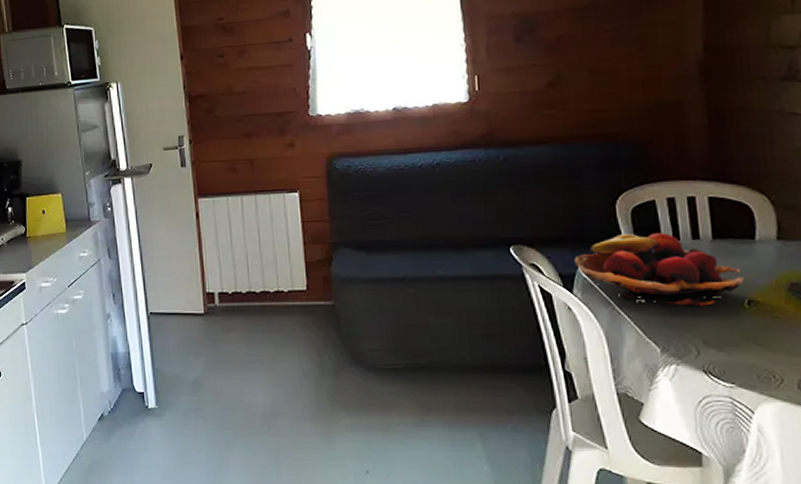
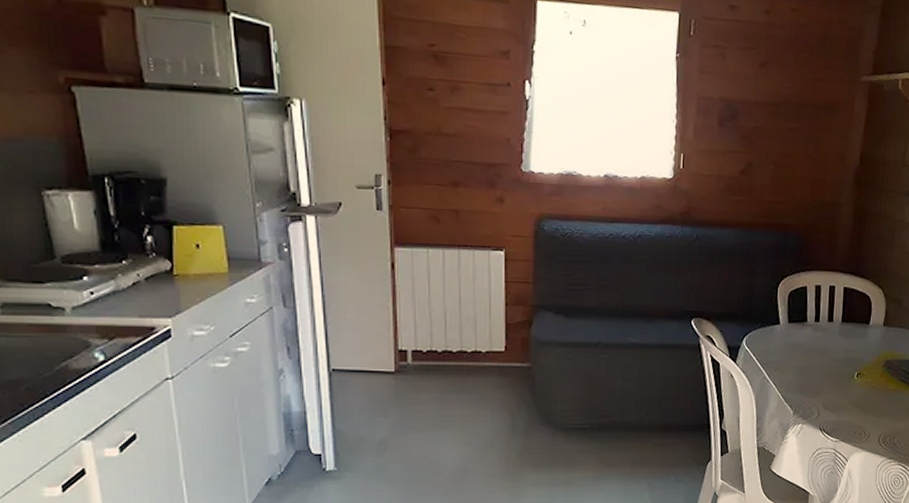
fruit basket: present [574,233,746,306] -> none [741,313,858,377]

